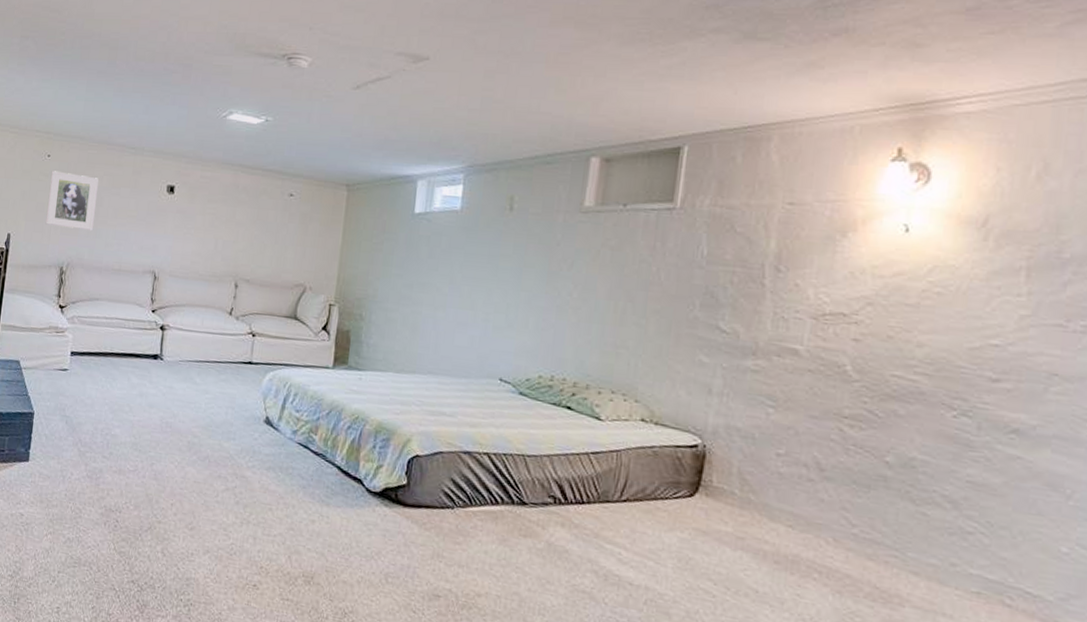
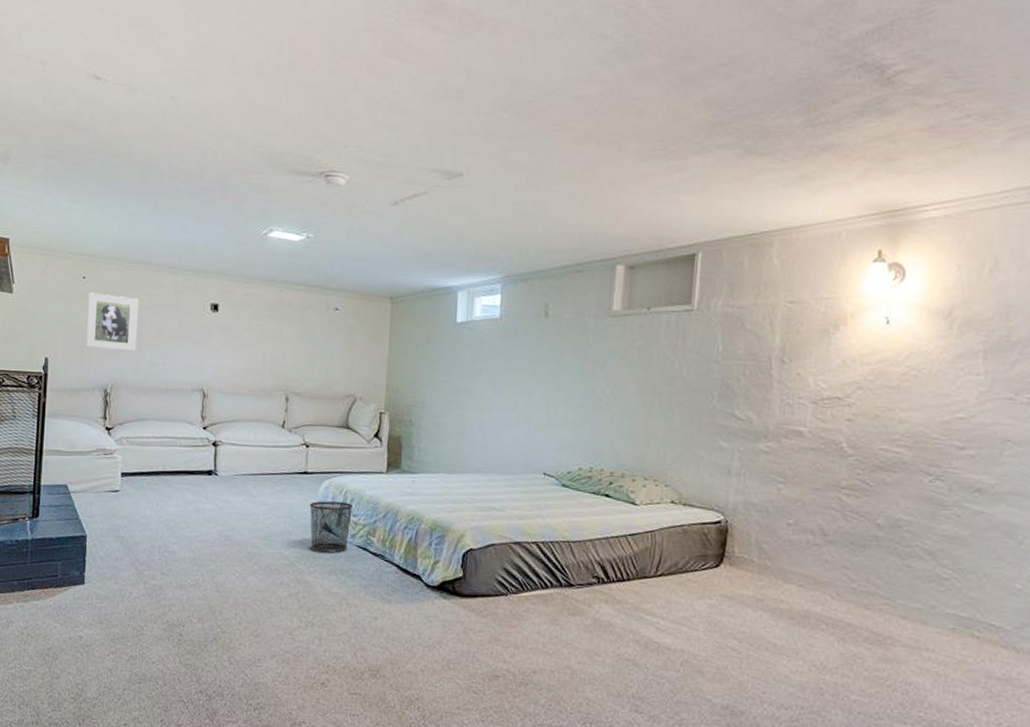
waste bin: none [250,393,296,449] -> present [309,501,352,553]

